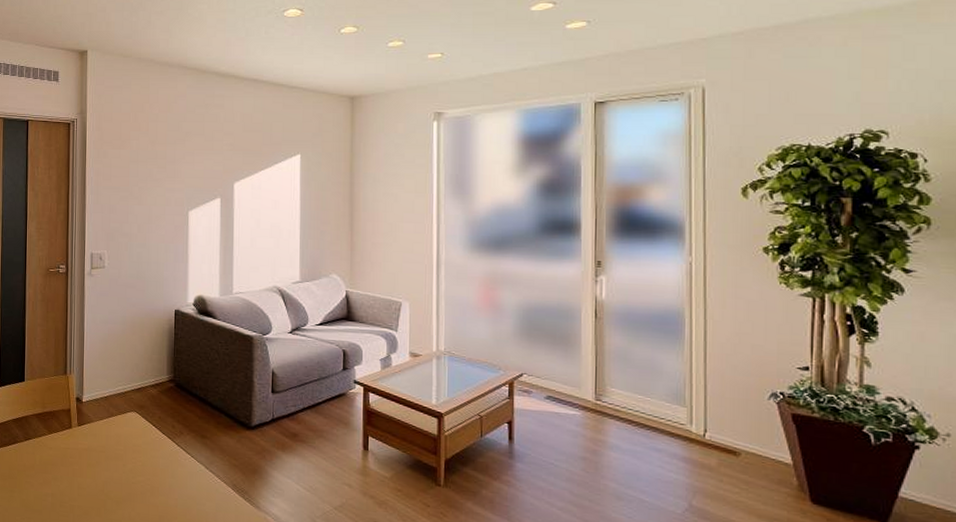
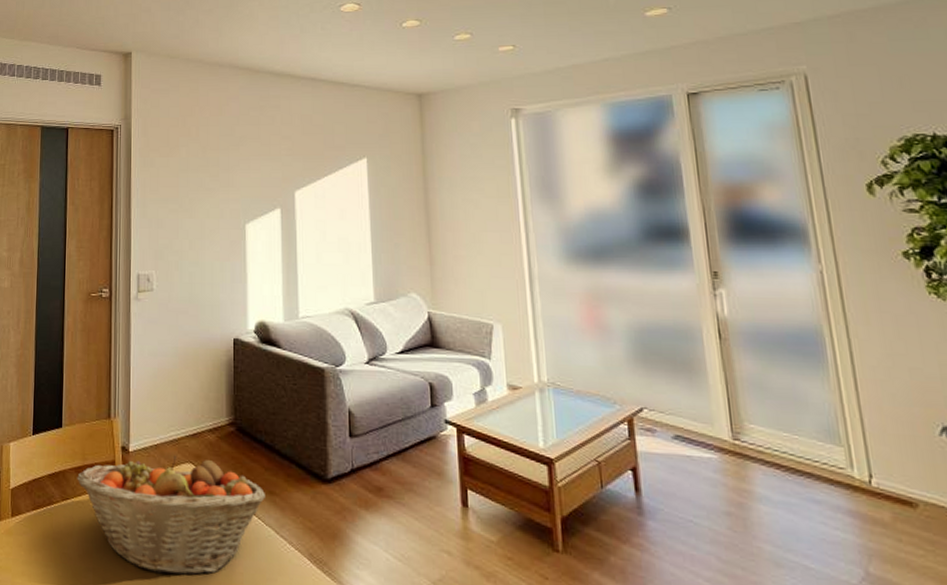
fruit basket: none [38,405,198,500] -> present [77,455,265,575]

